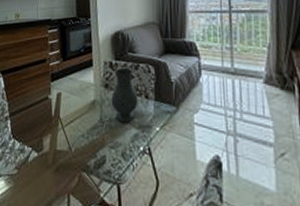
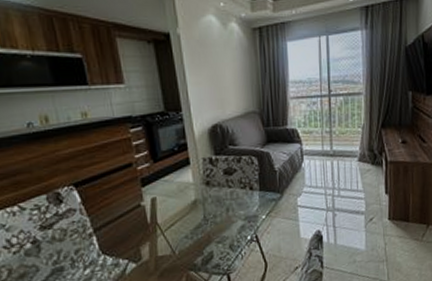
vase: present [111,68,138,123] -> none [214,162,243,217]

